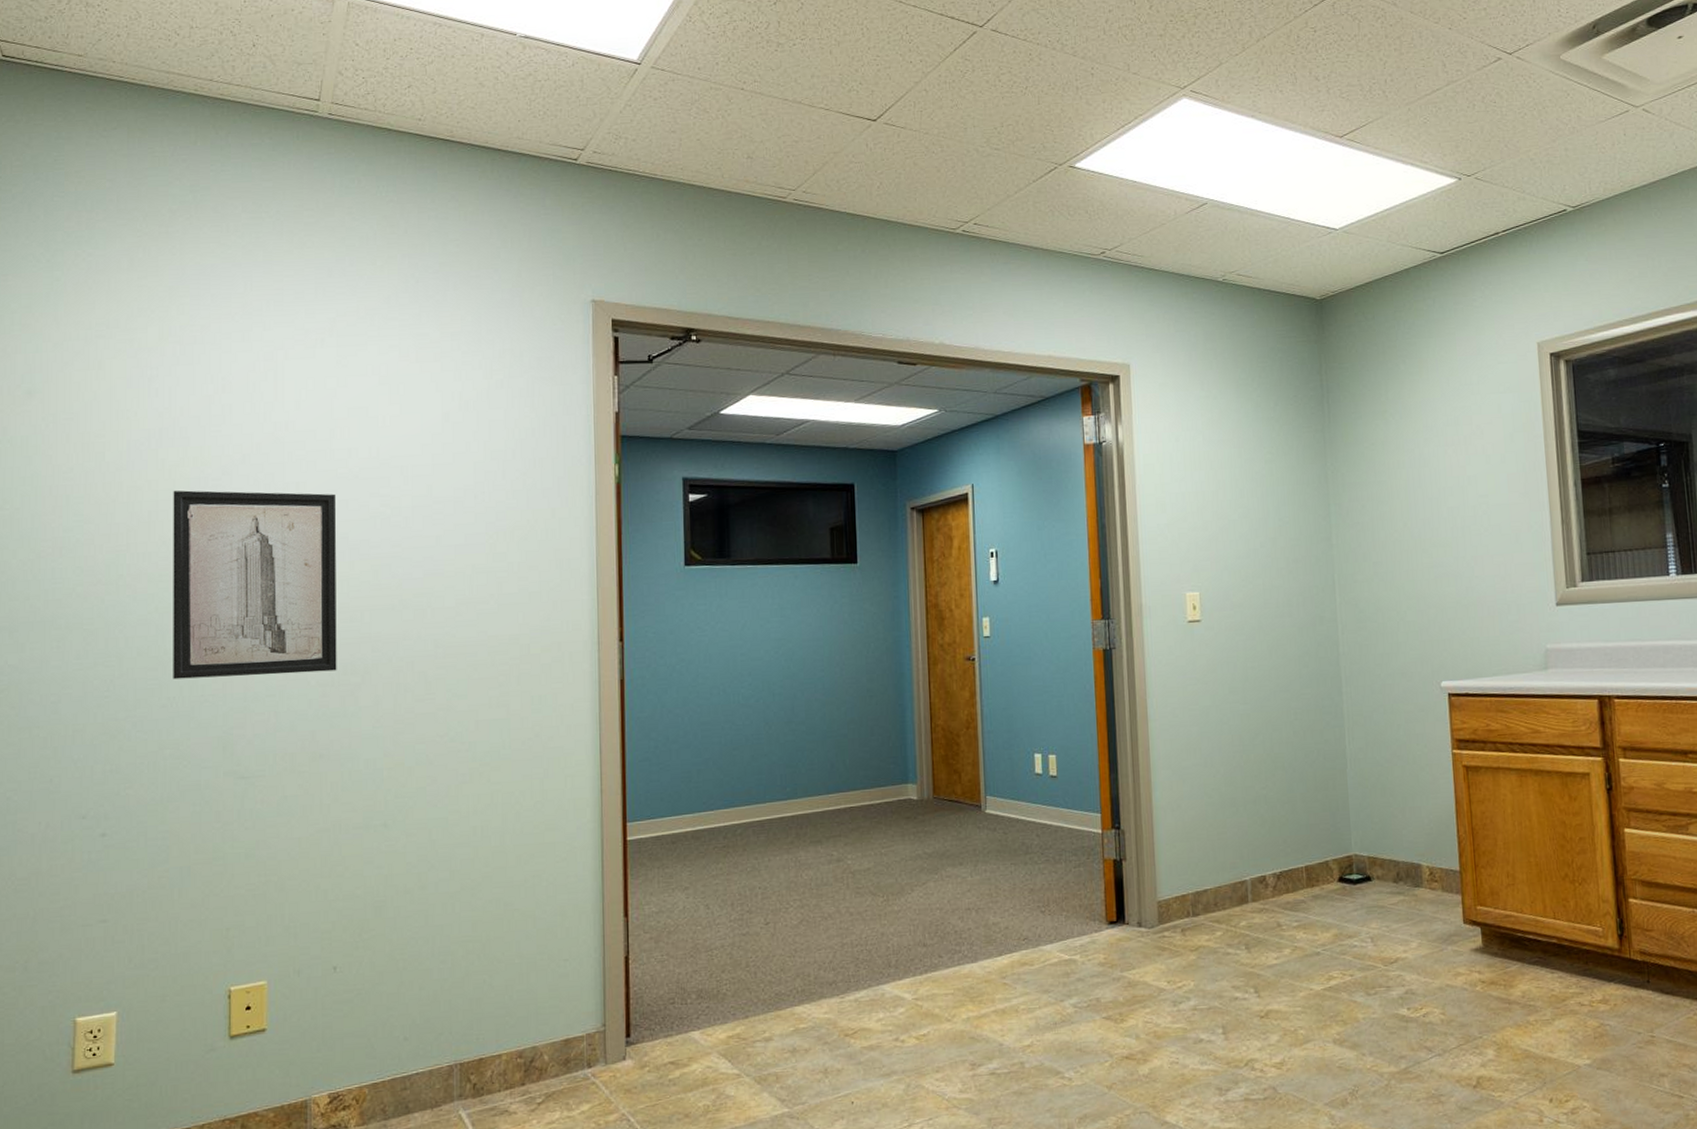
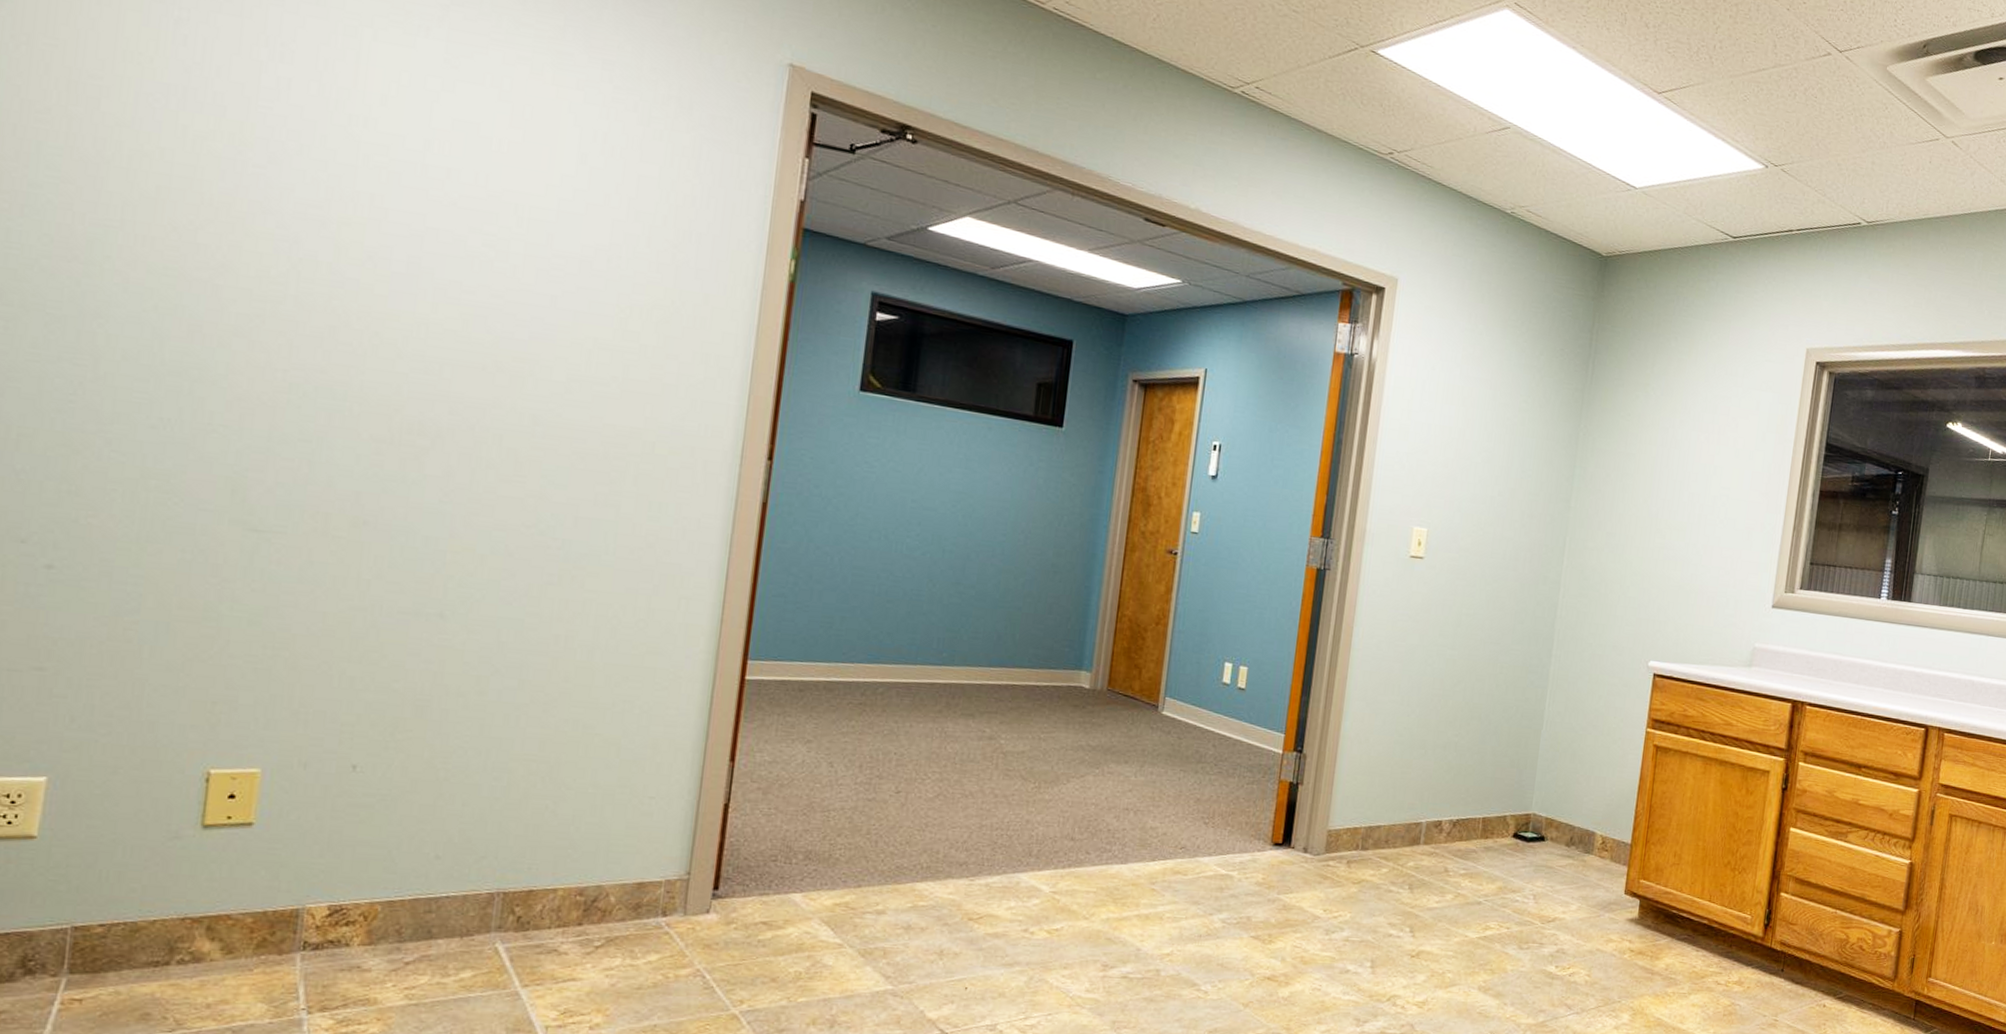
wall art: present [173,490,337,680] -> none [170,168,424,428]

